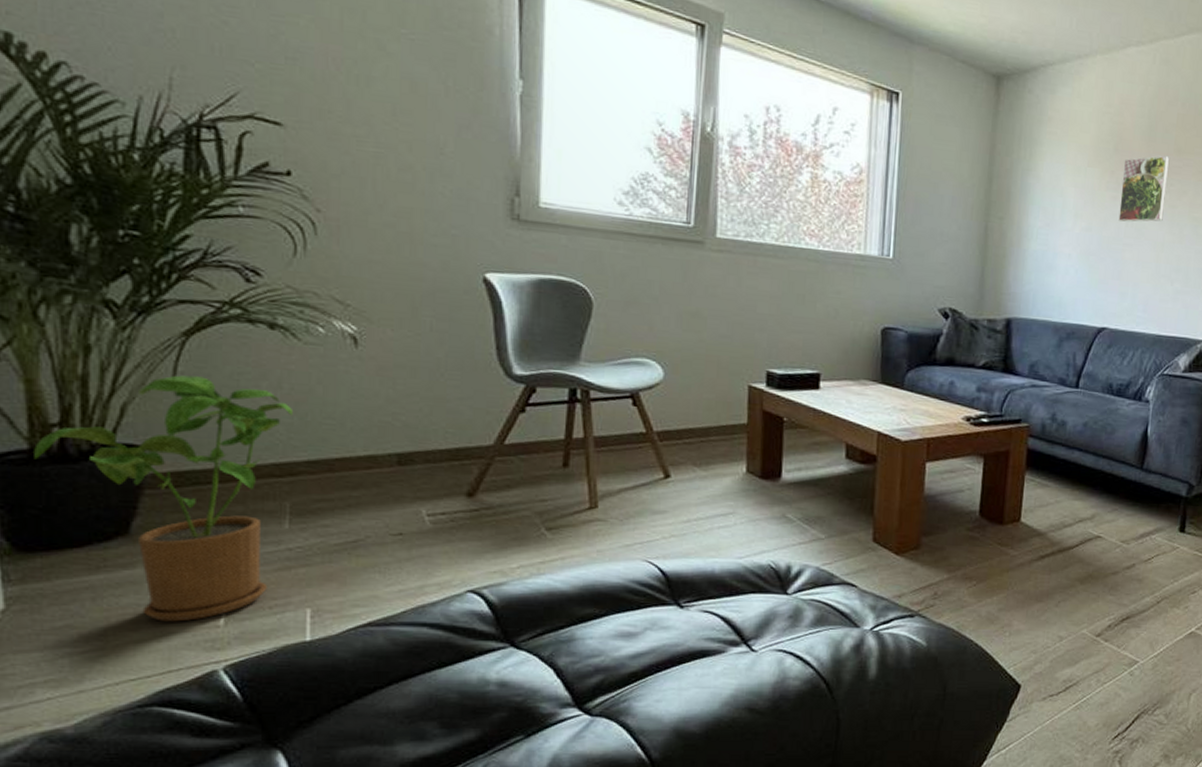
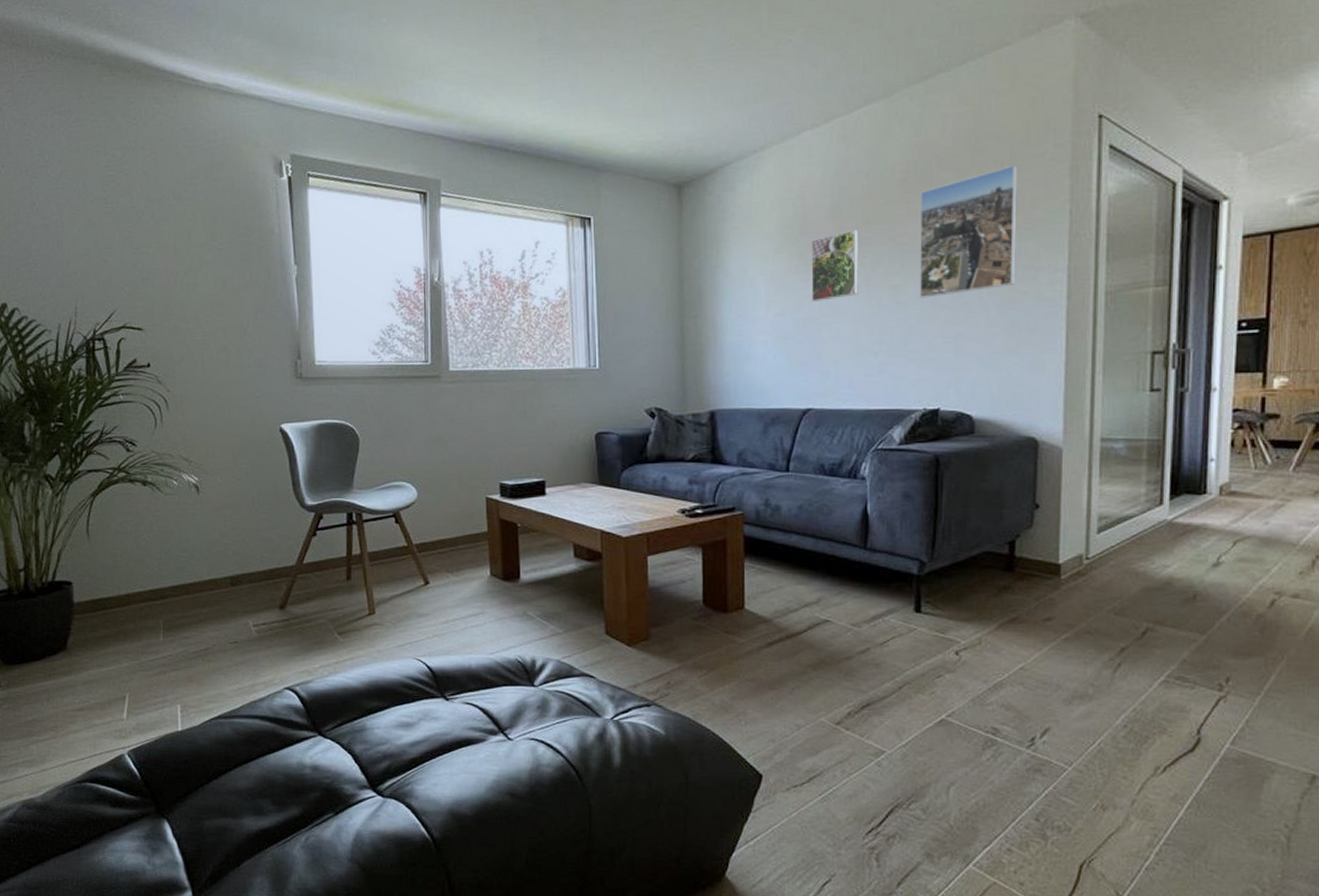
house plant: present [34,375,292,622] -> none [11,526,160,716]

